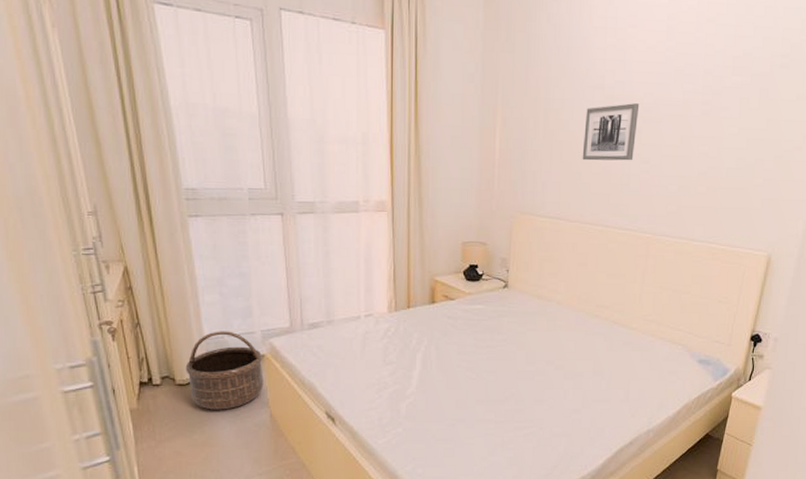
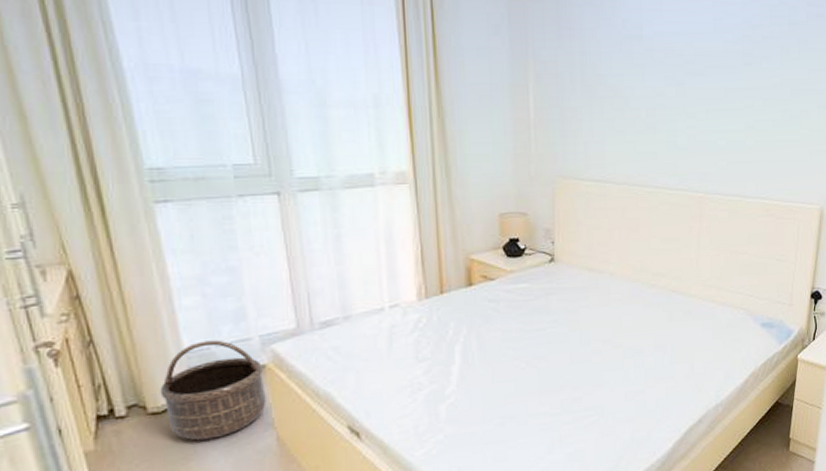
wall art: present [582,103,640,161] -> none [624,55,681,117]

